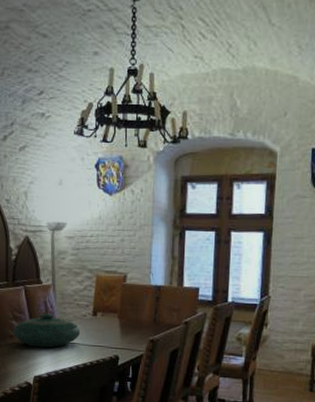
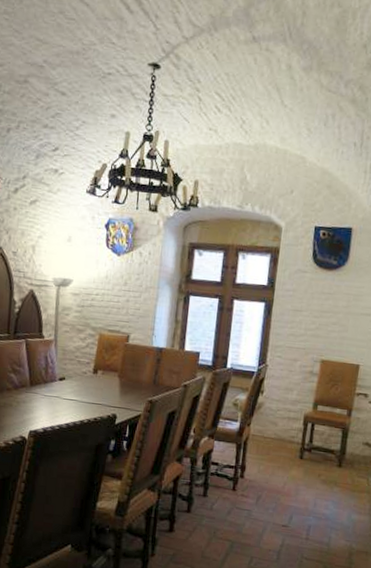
decorative bowl: present [12,314,81,348] -> none [10,368,80,403]

